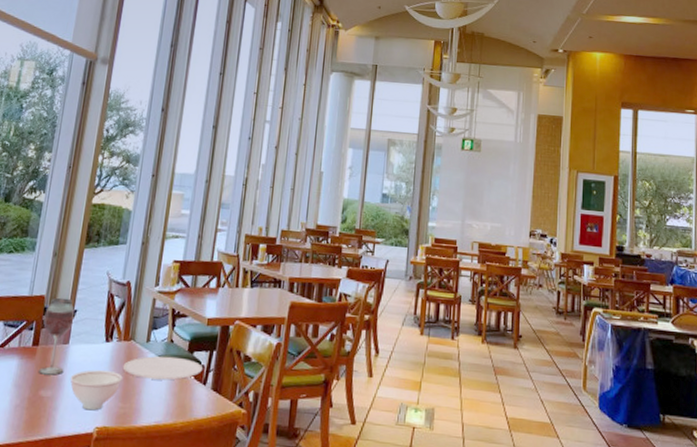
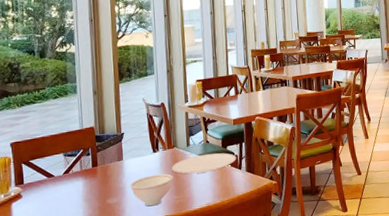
wineglass: present [39,297,74,375] -> none [97,125,124,187]

